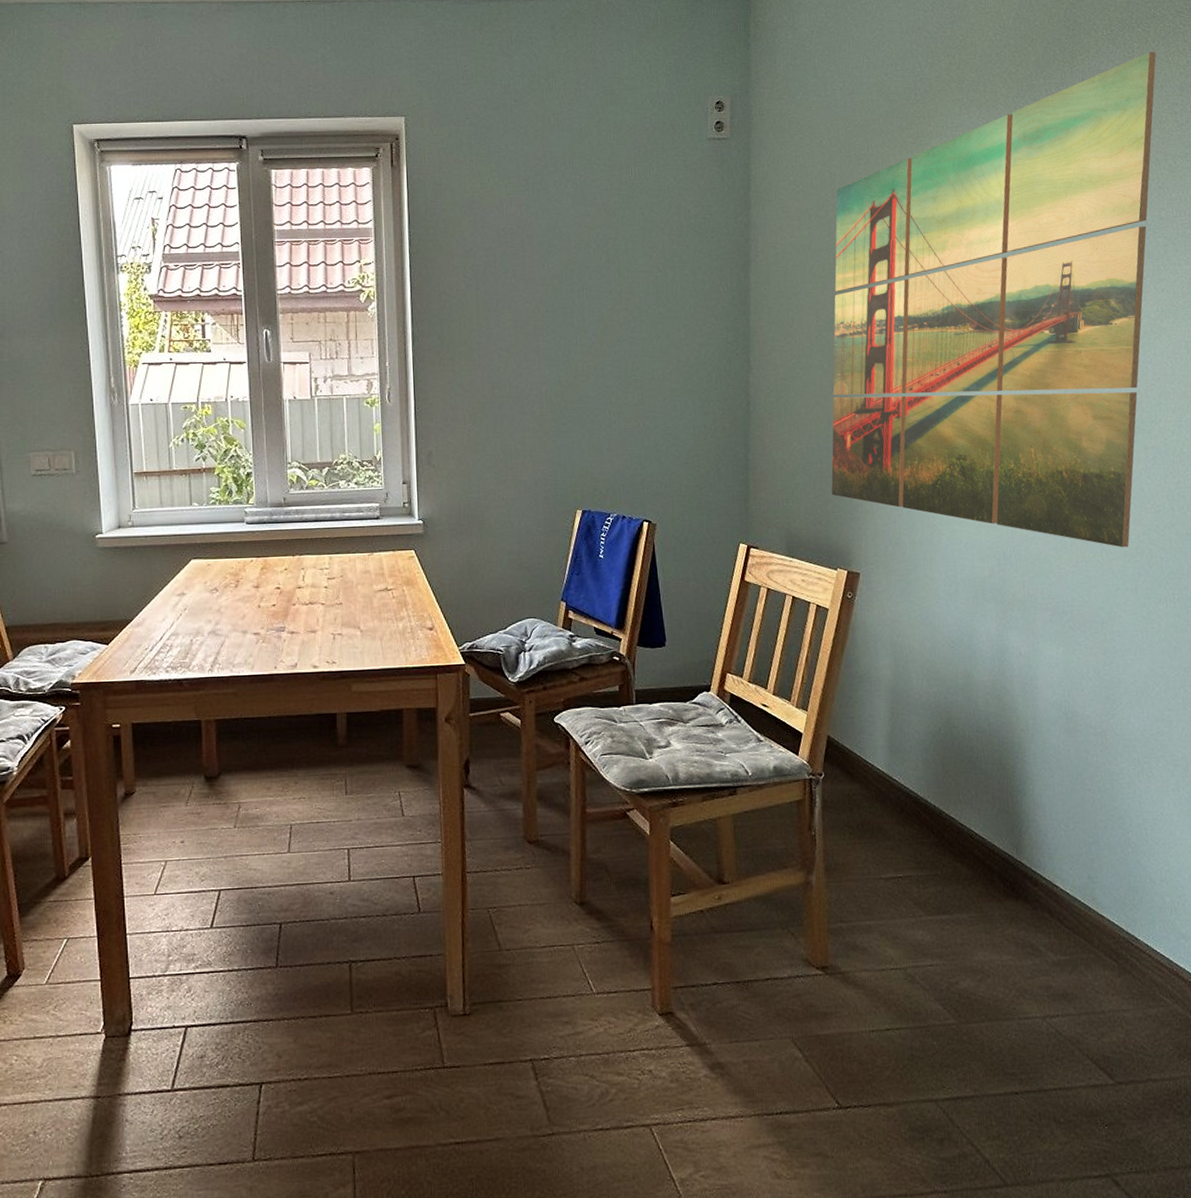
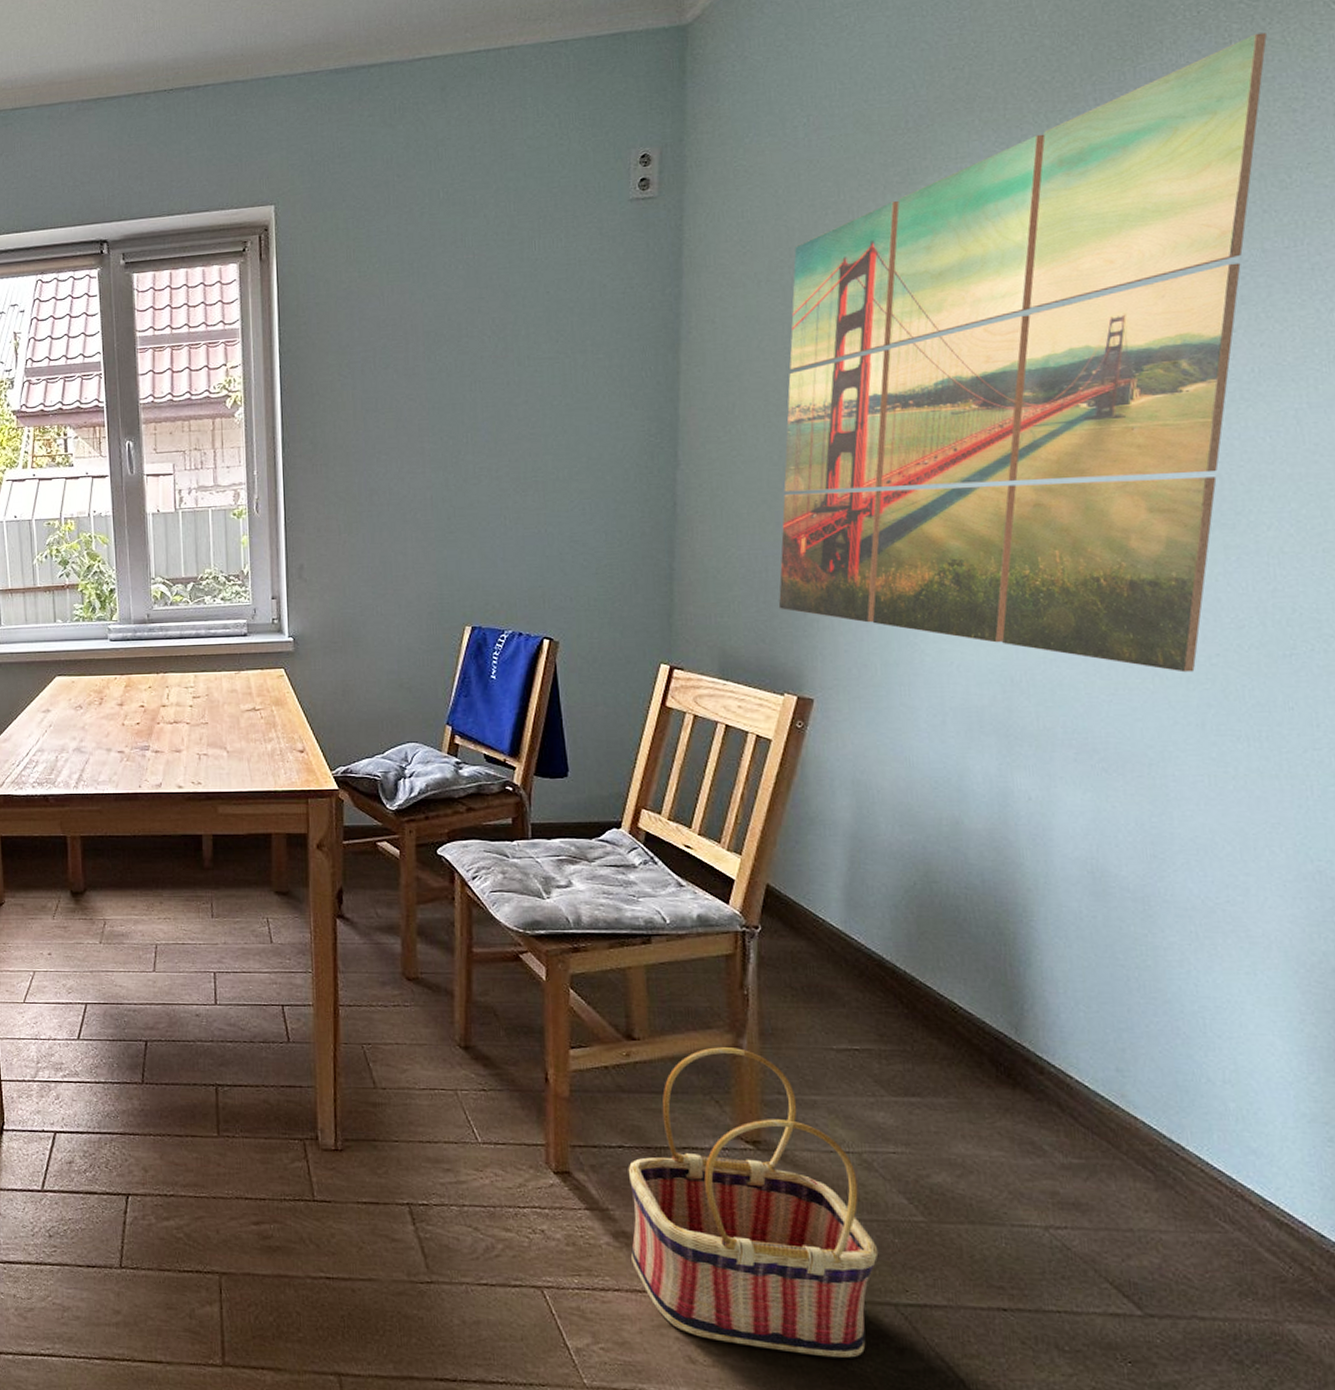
basket: none [721,884,922,1156] -> present [628,1047,879,1358]

